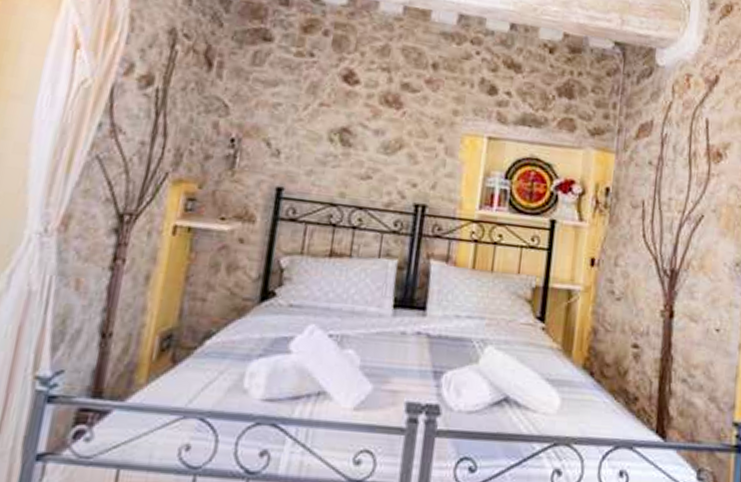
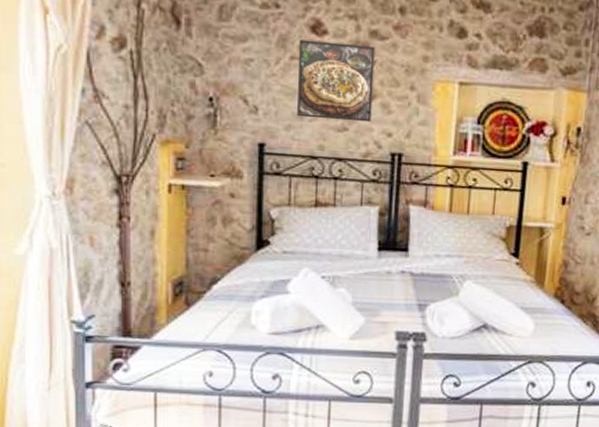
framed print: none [320,87,406,172] -> present [297,39,375,123]

